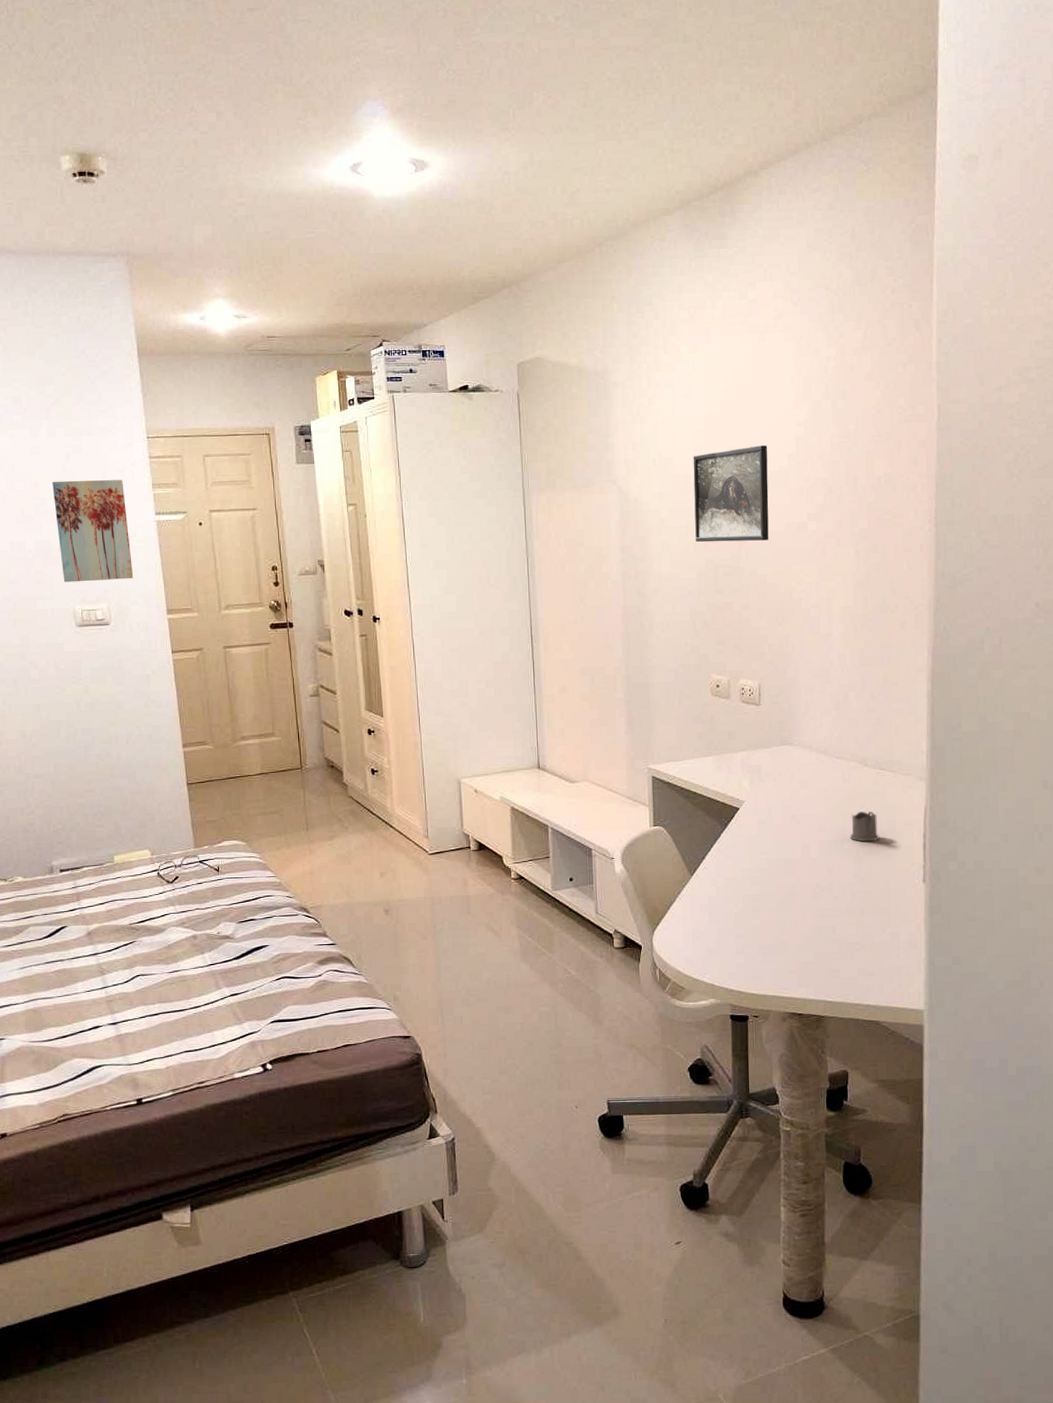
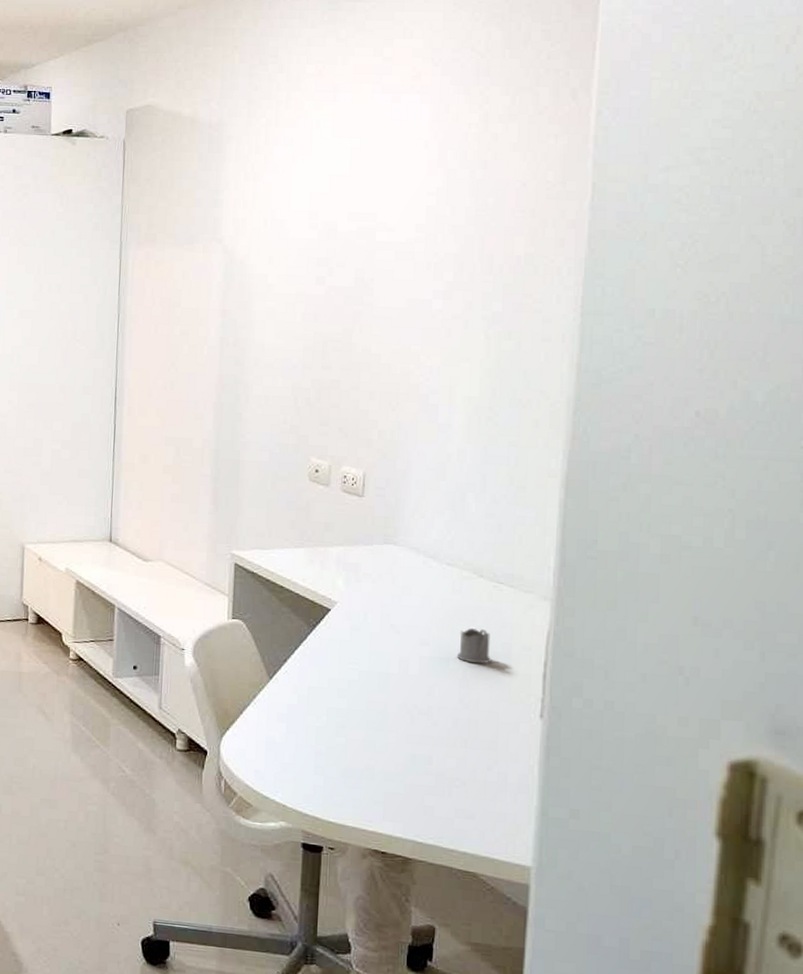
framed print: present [693,445,769,543] -> none [305,213,394,316]

